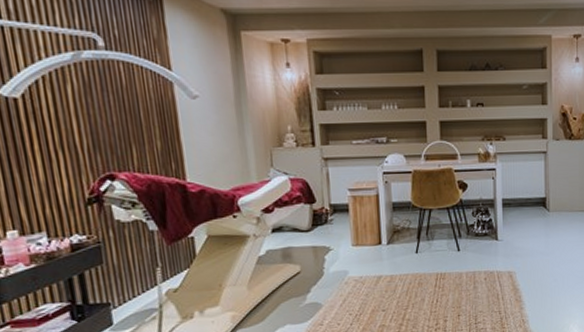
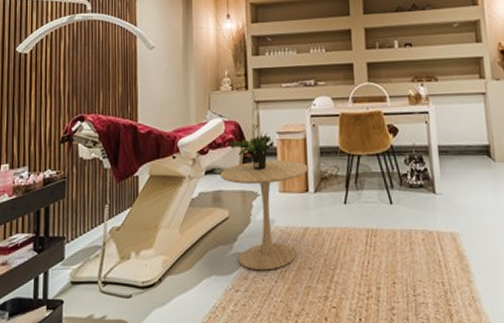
side table: none [288,216,381,317] -> present [219,160,308,271]
potted plant: none [297,181,348,226] -> present [229,124,276,170]

